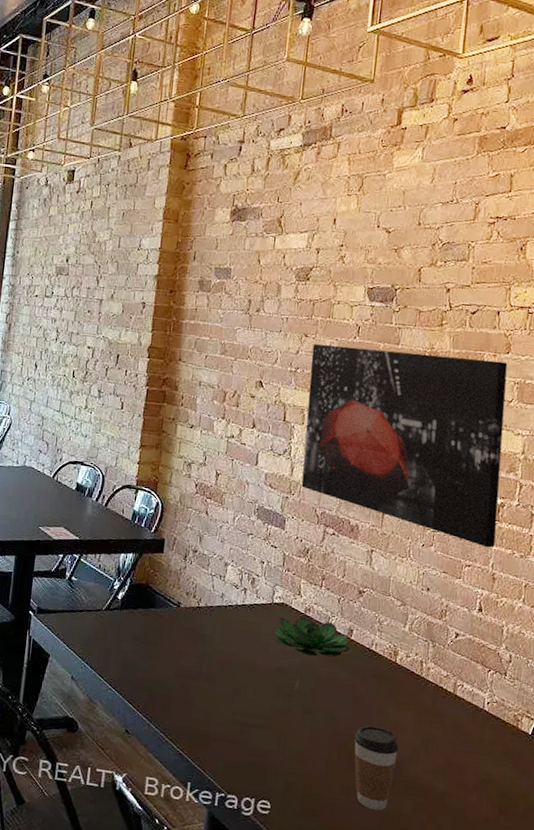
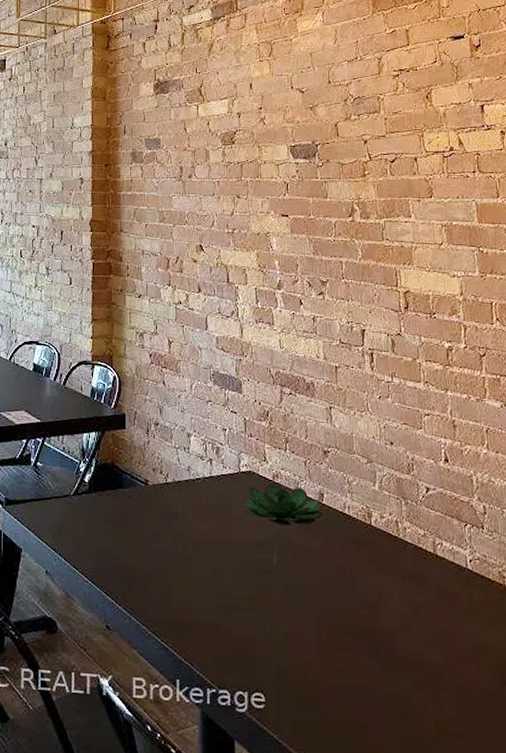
wall art: present [301,344,508,548] -> none [246,203,450,394]
coffee cup: present [353,725,399,811] -> none [340,597,388,693]

